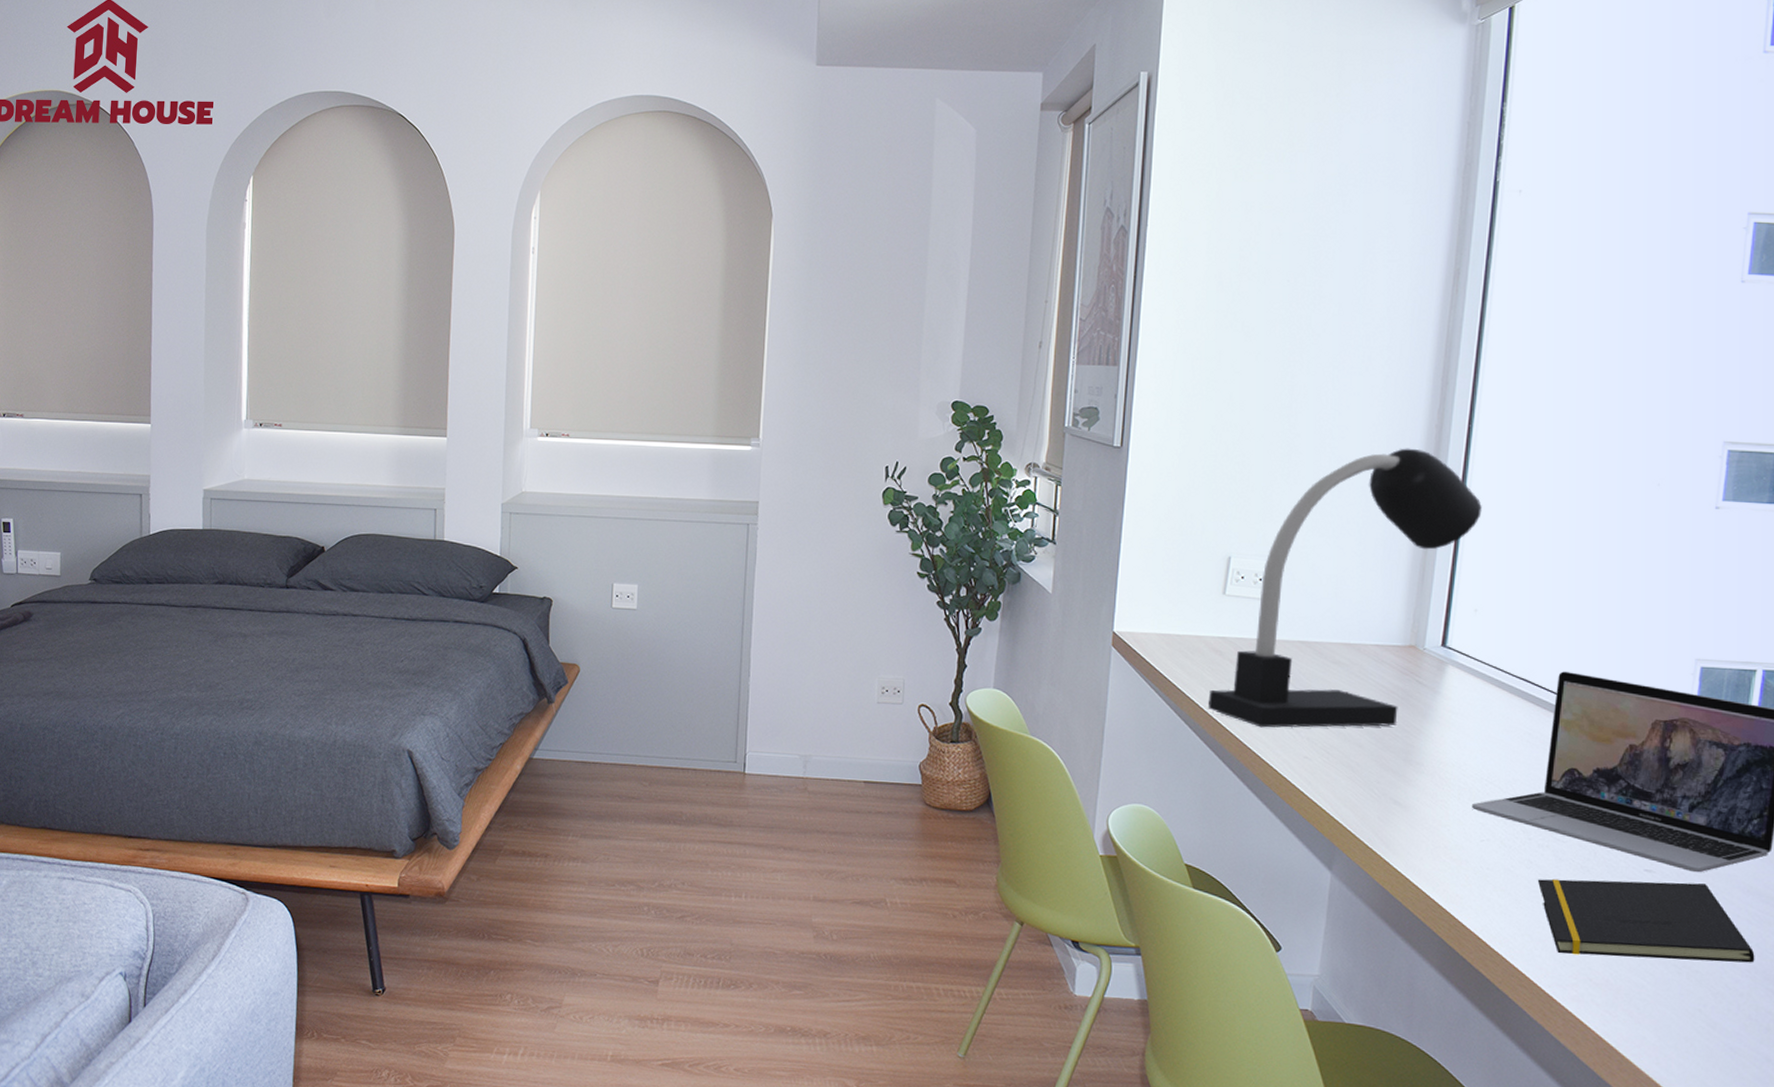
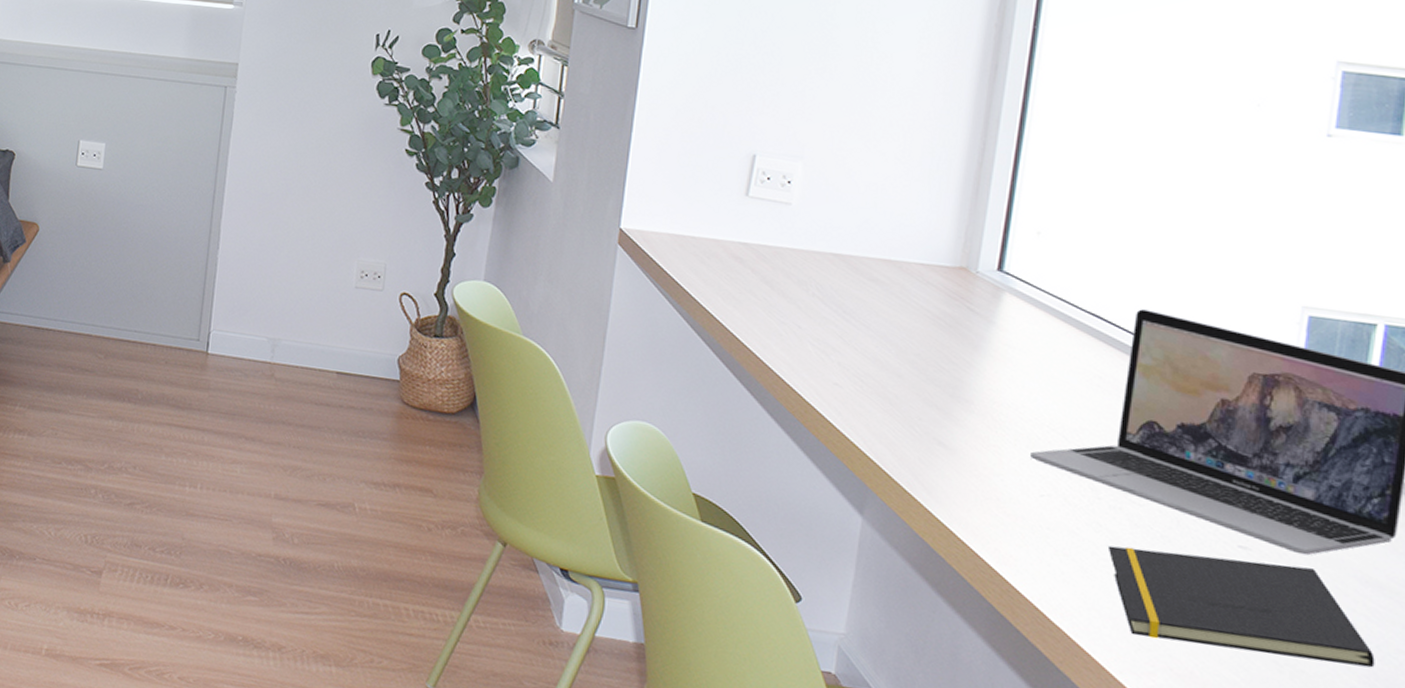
desk lamp: present [1207,448,1482,728] -> none [724,47,1048,356]

